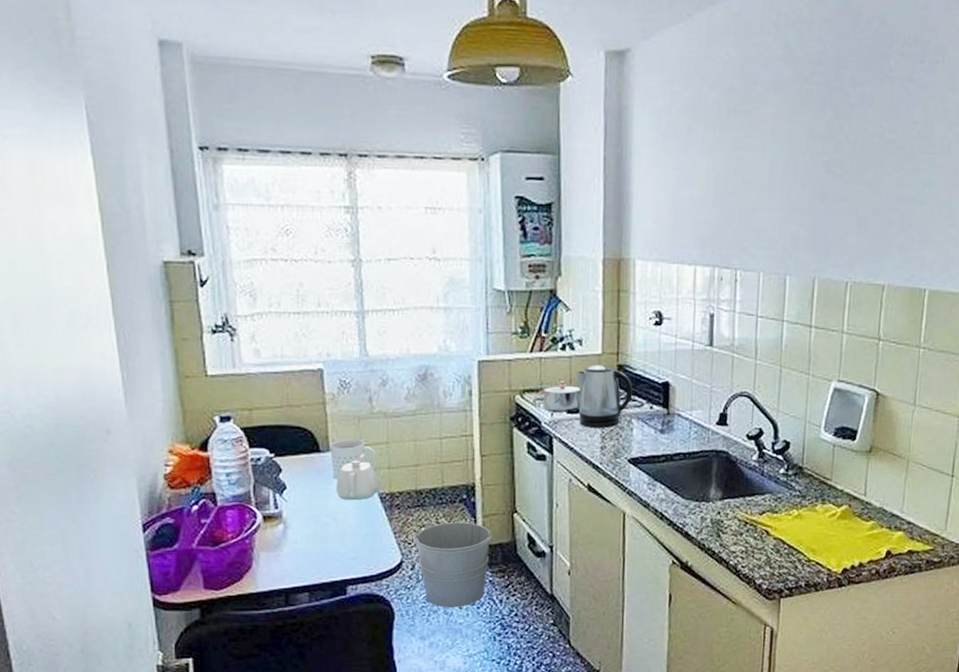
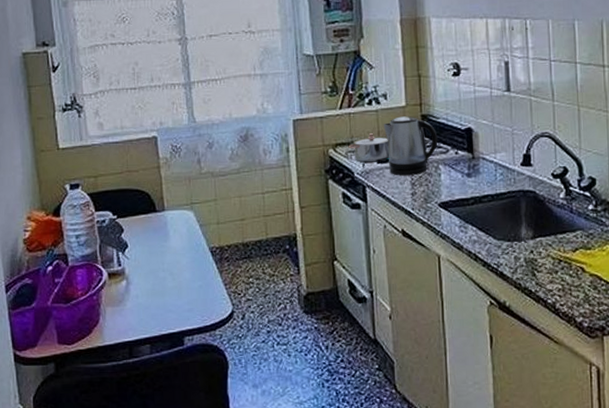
mug: present [329,439,377,479] -> none [164,198,207,236]
teapot: present [336,453,379,500] -> none [171,210,210,255]
bucket: present [413,522,493,607] -> none [242,272,315,355]

